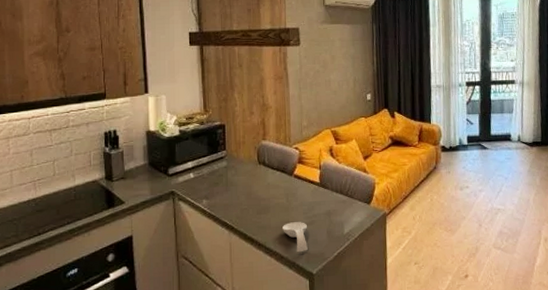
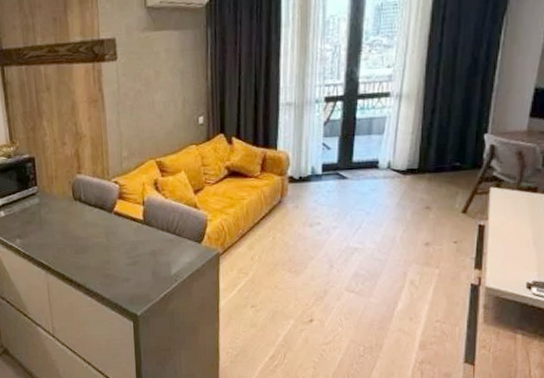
spoon rest: present [283,222,308,252] -> none [103,262,131,293]

